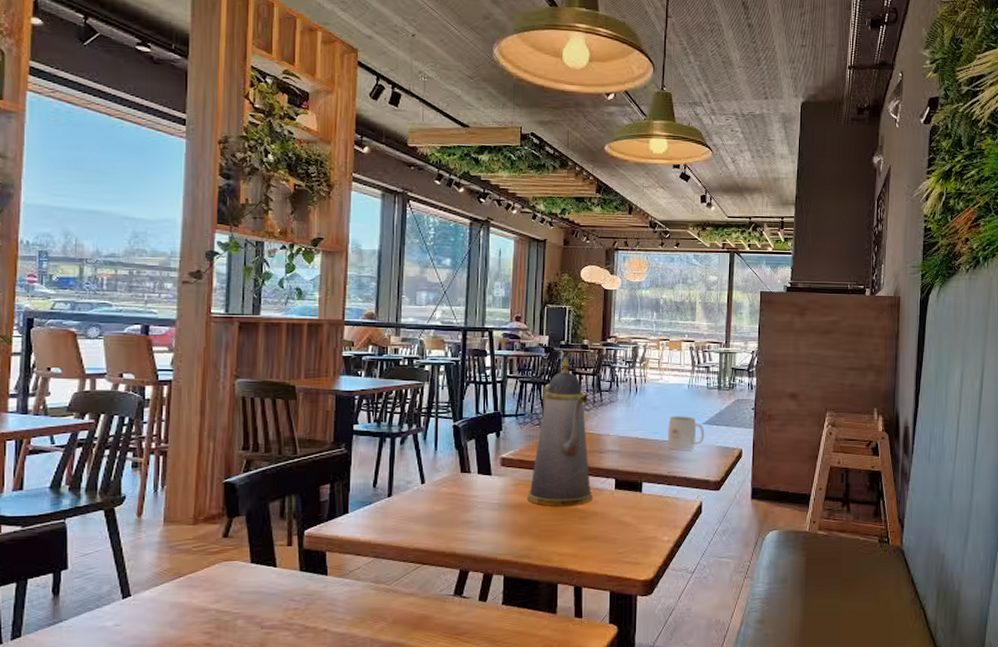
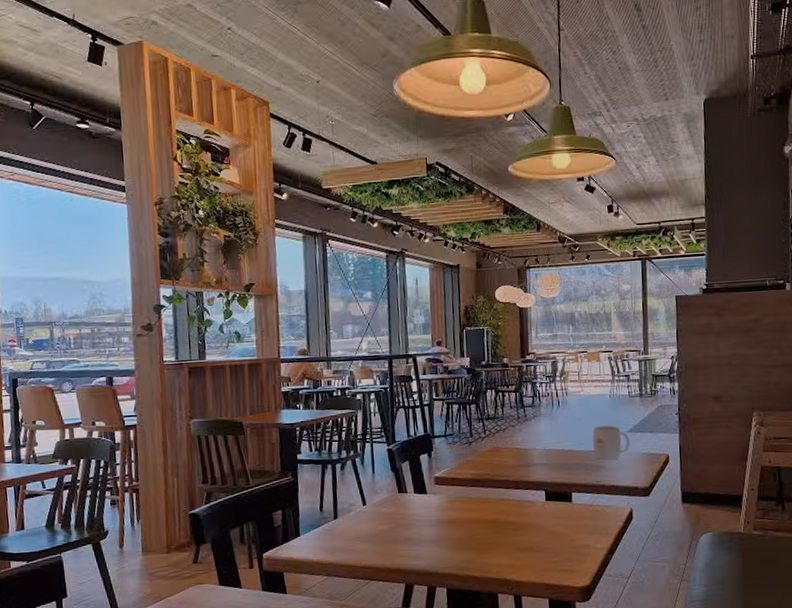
coffee pot: present [527,357,593,507] -> none [462,376,525,521]

